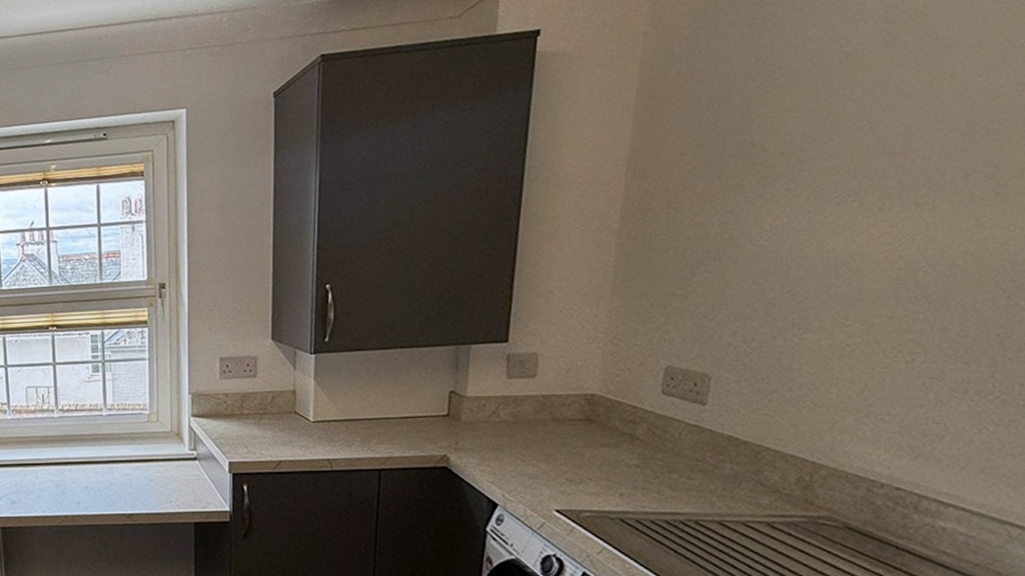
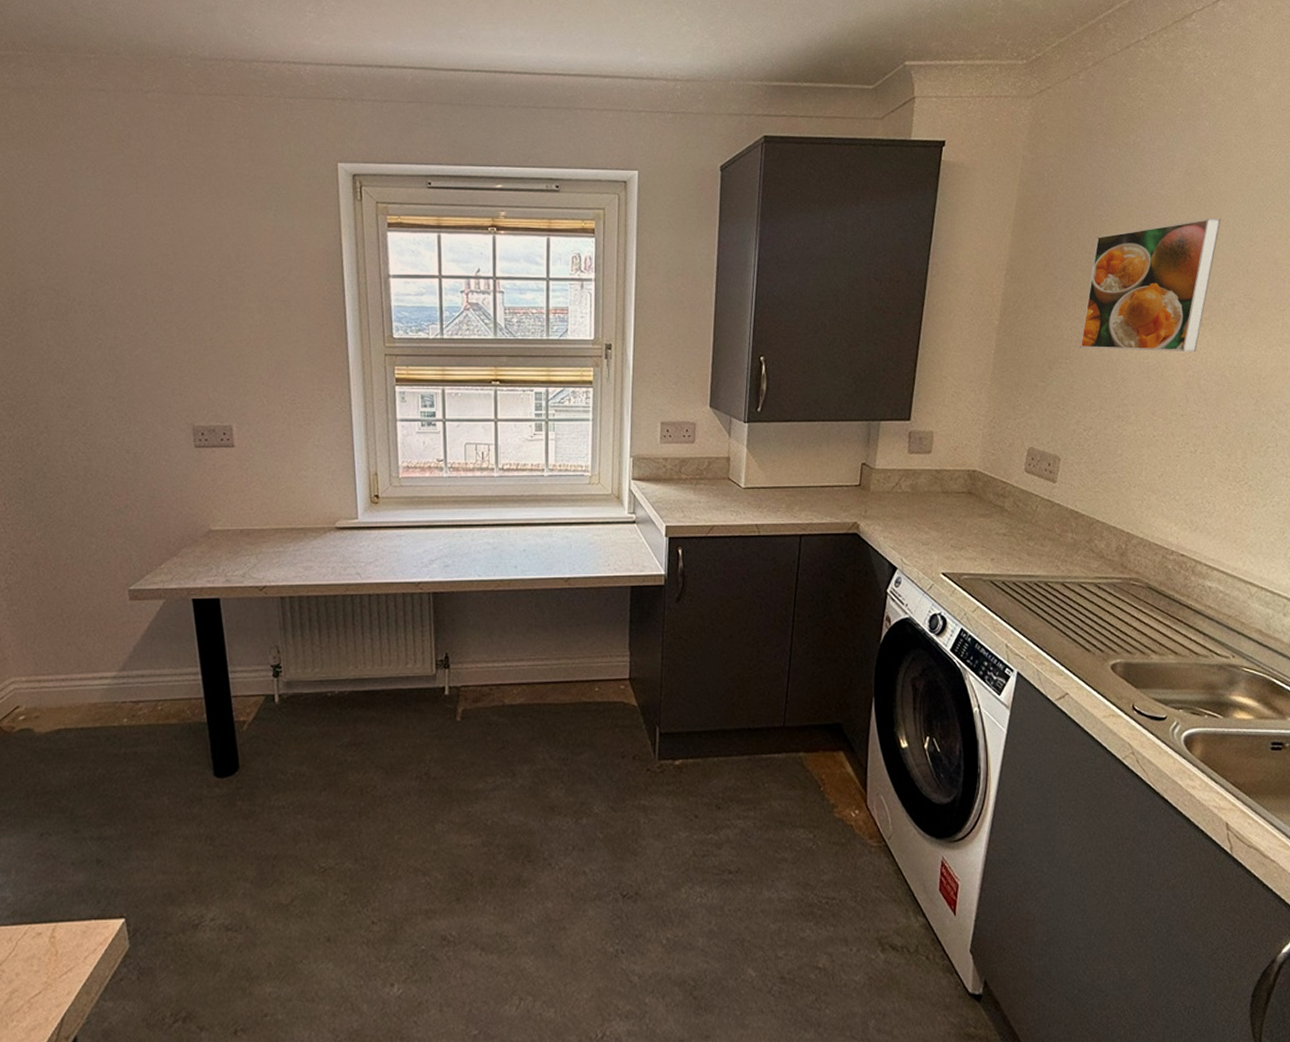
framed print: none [733,70,943,247] -> present [1080,218,1221,353]

